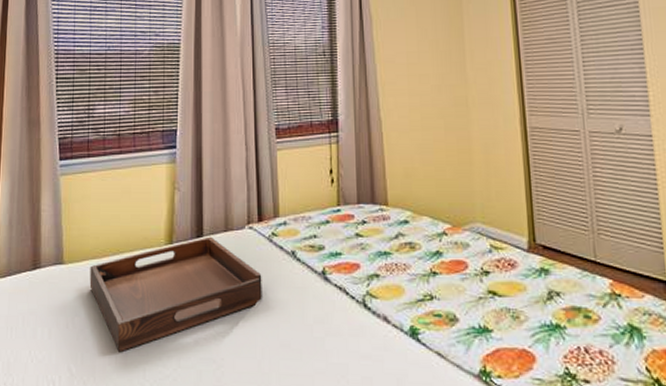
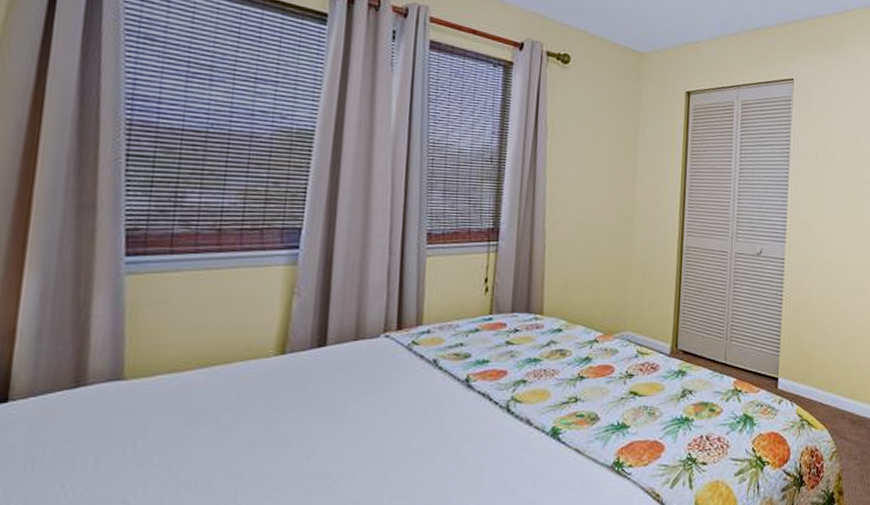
serving tray: present [89,236,262,351] -> none [162,345,396,475]

